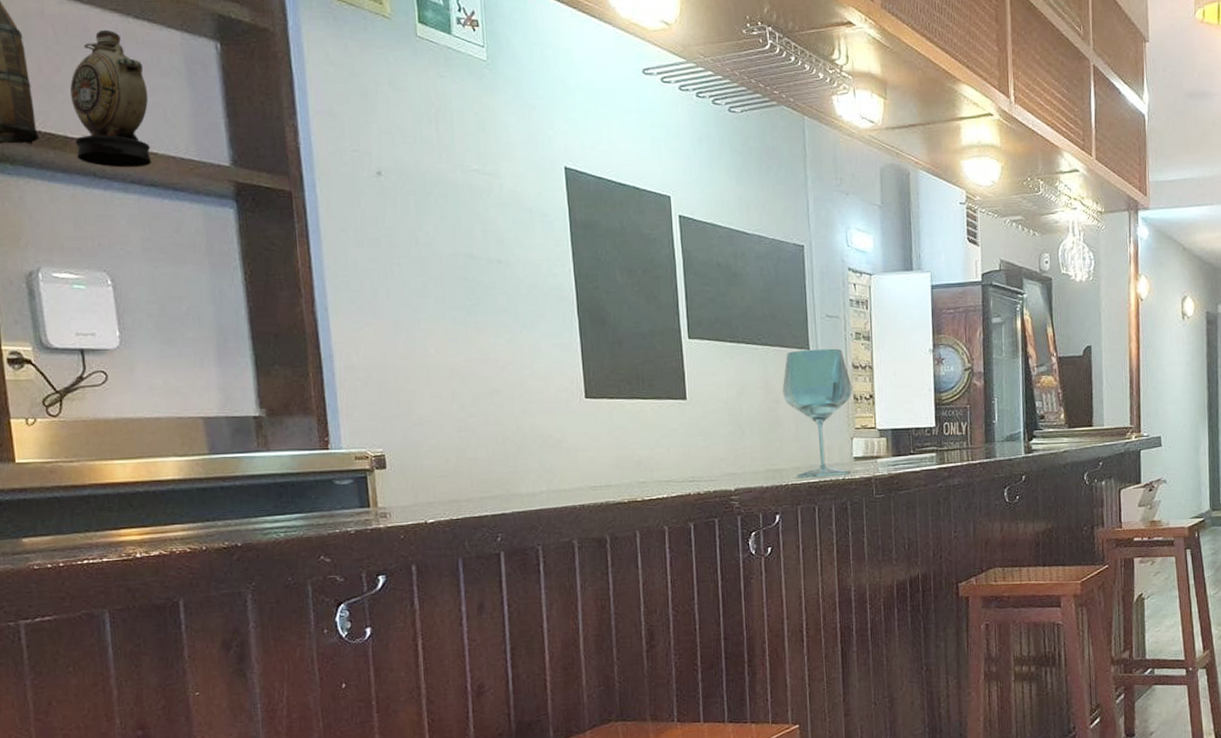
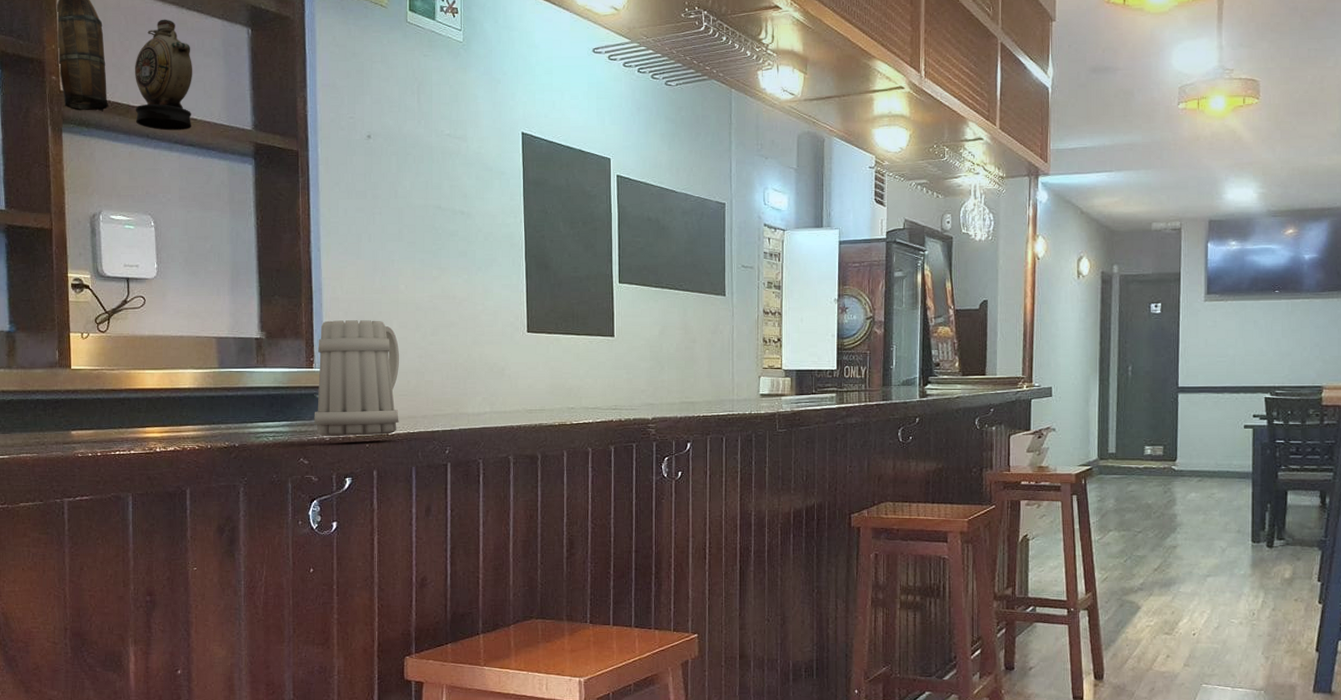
beer mug: none [332,390,439,529] -> present [314,320,400,436]
wine glass: present [782,348,852,479] -> none [699,295,762,411]

